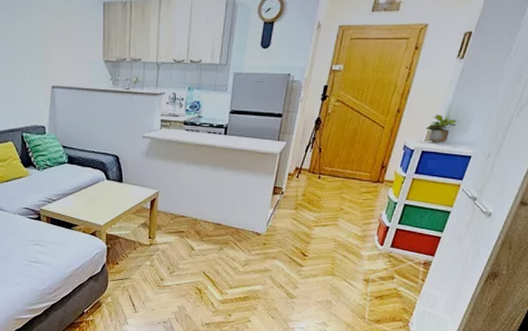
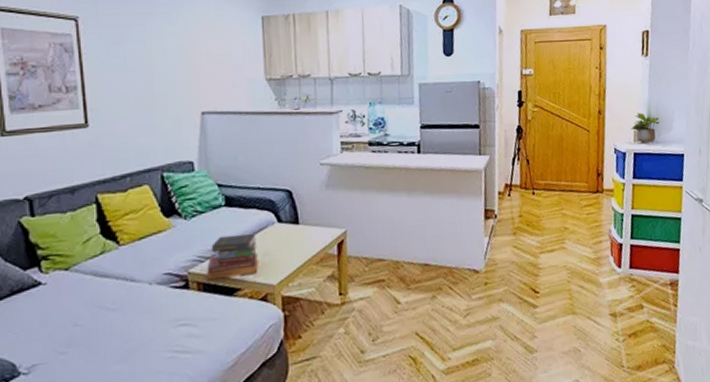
books: none [53,185,90,216] -> present [207,234,258,280]

